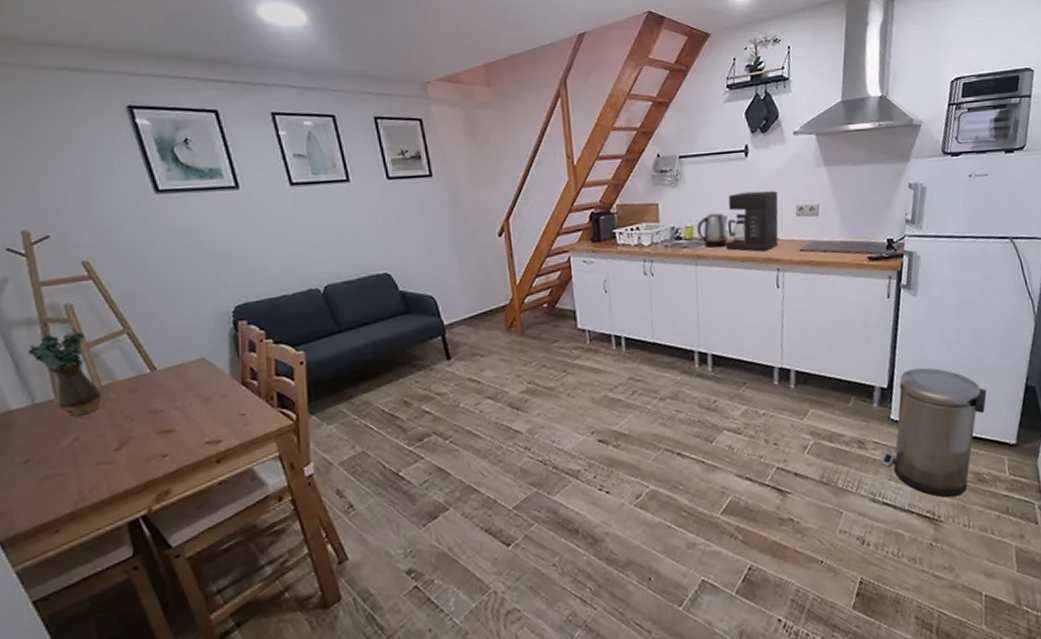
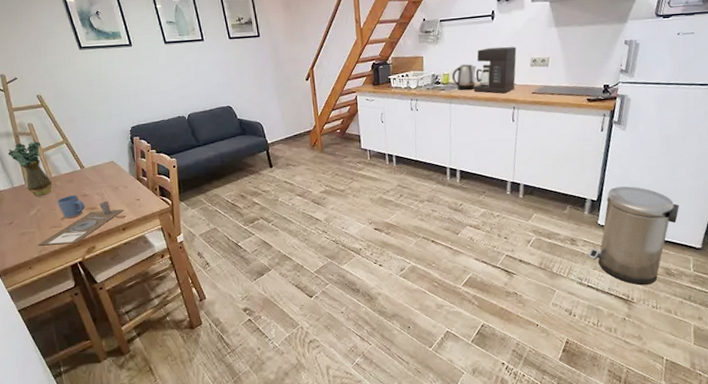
place setting: none [73,419,218,495] -> present [38,201,123,246]
mug: none [109,411,155,450] -> present [57,194,85,219]

